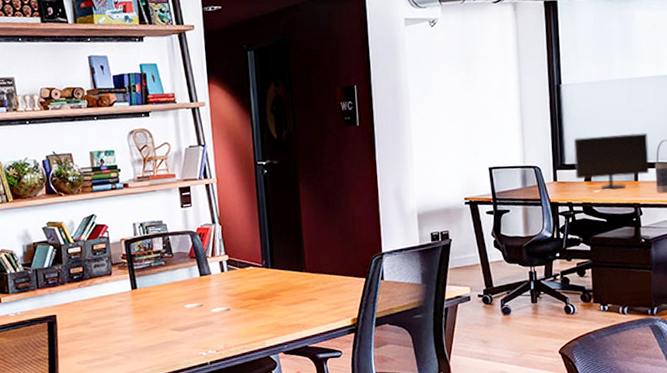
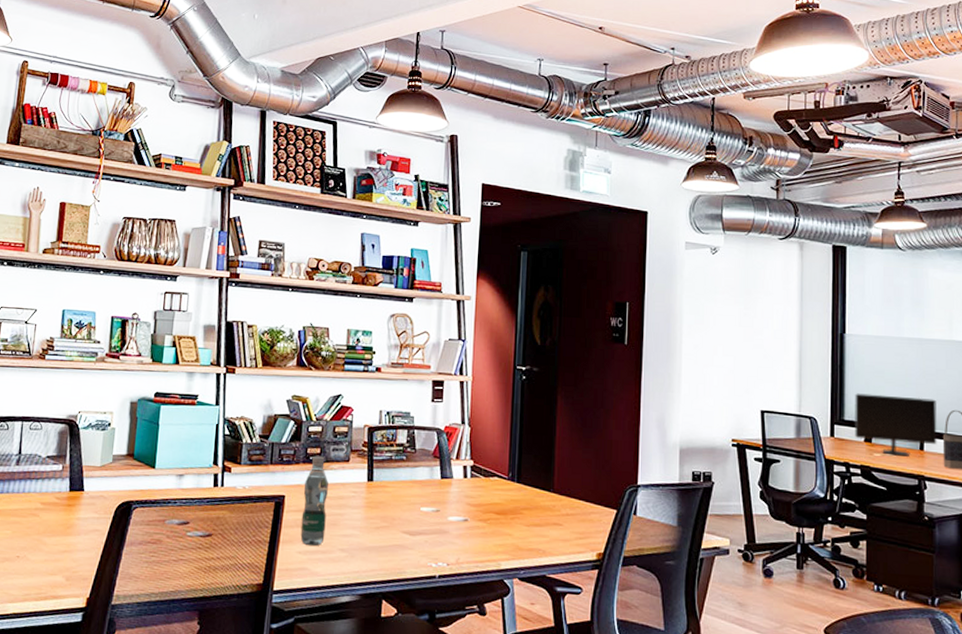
bottle: none [72,274,100,355] -> present [300,456,328,546]

